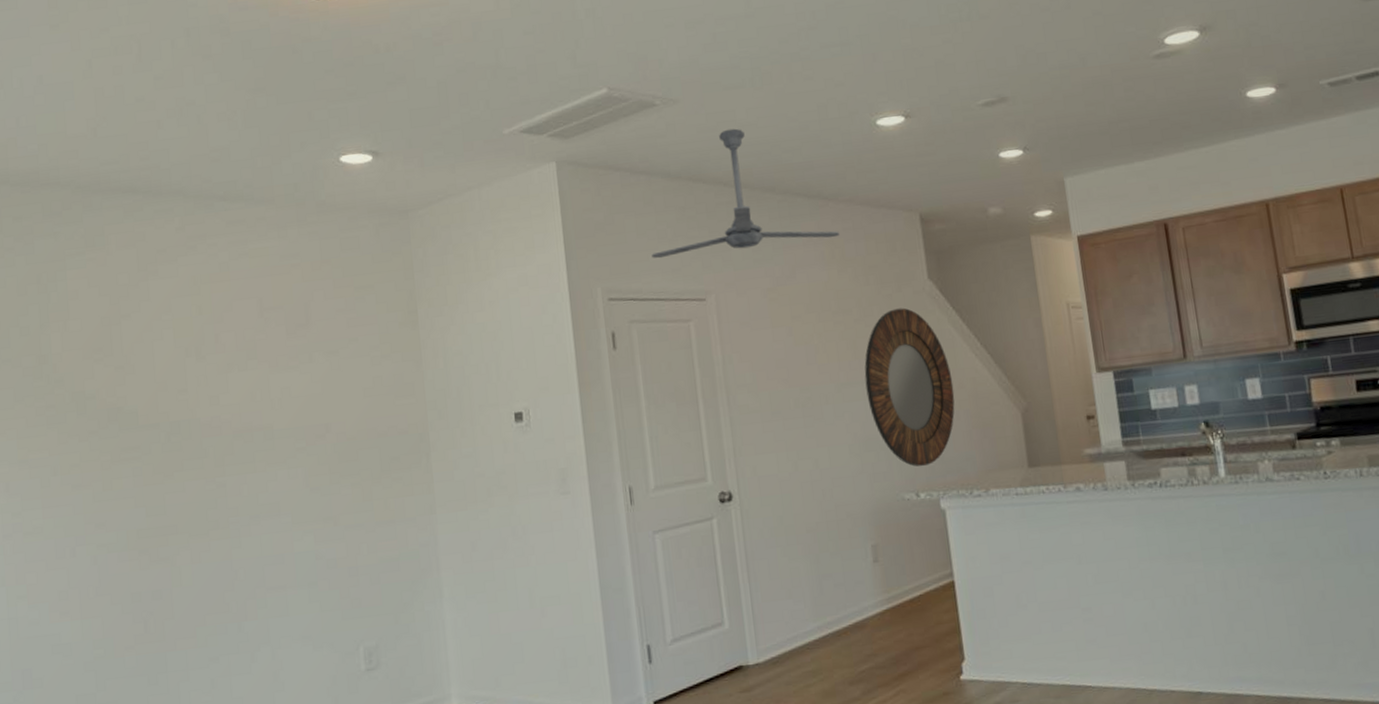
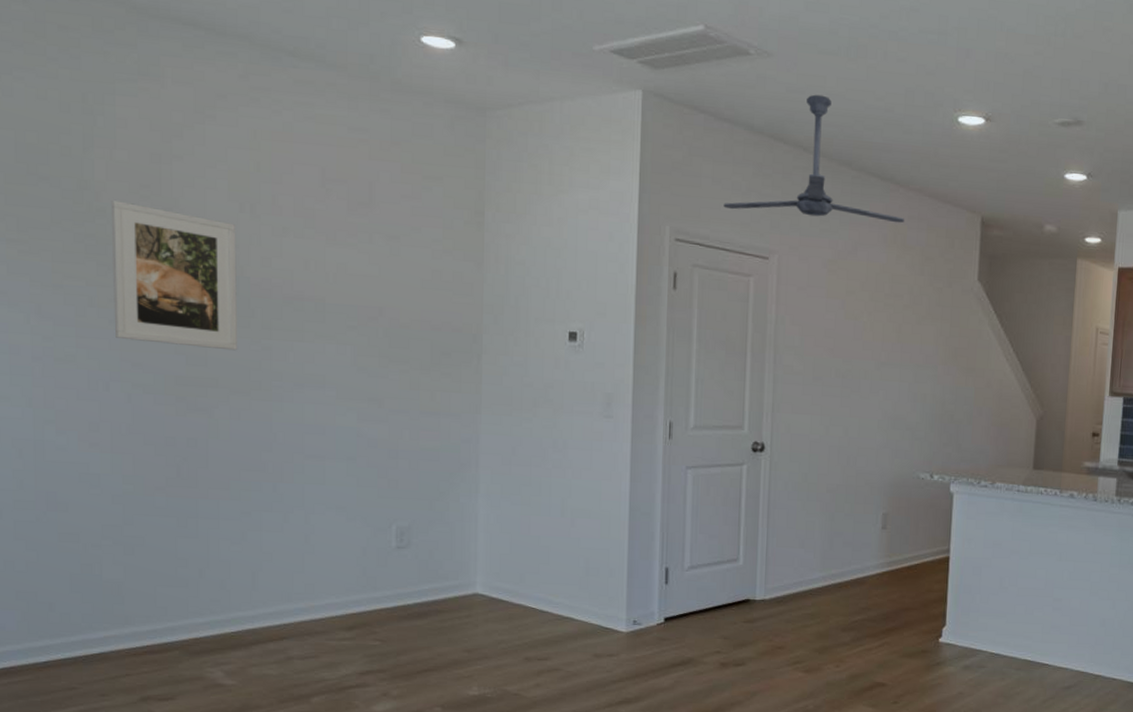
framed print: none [67,368,193,502] -> present [110,200,237,351]
home mirror: present [864,308,955,467] -> none [902,302,982,452]

